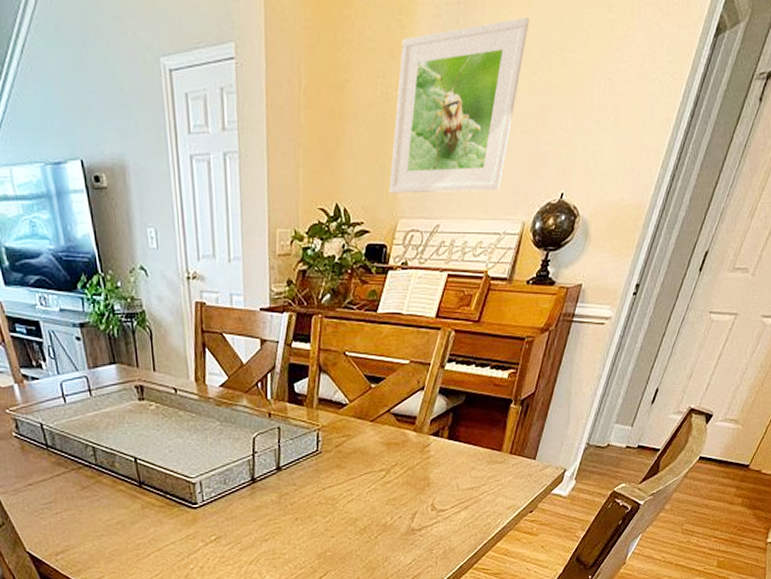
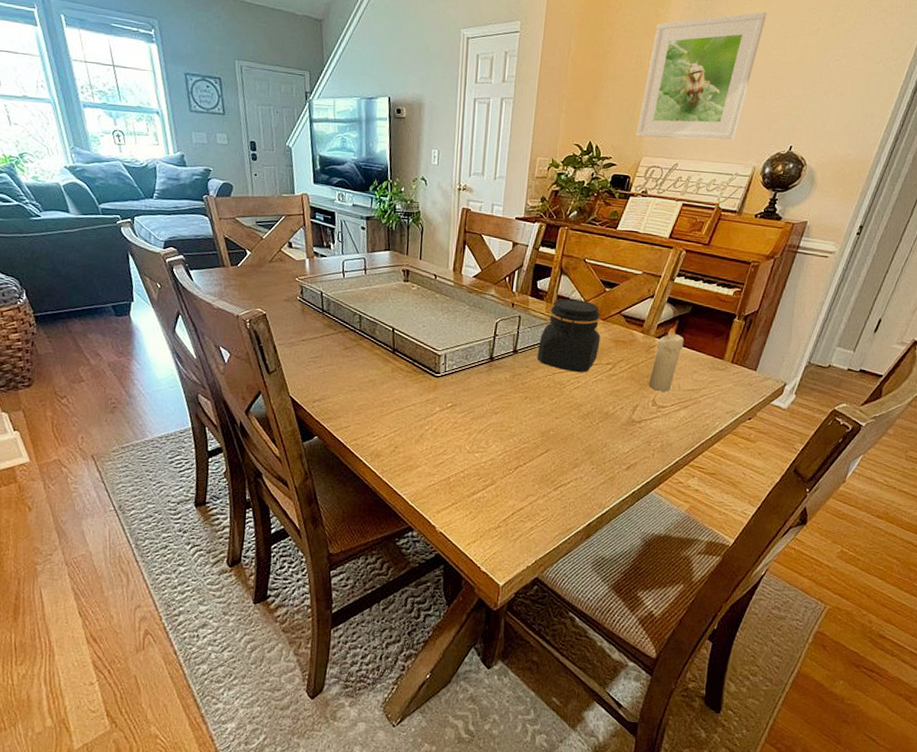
jar: none [303,401,371,485] -> present [537,298,601,373]
candle: none [426,418,460,494] -> present [649,325,684,392]

